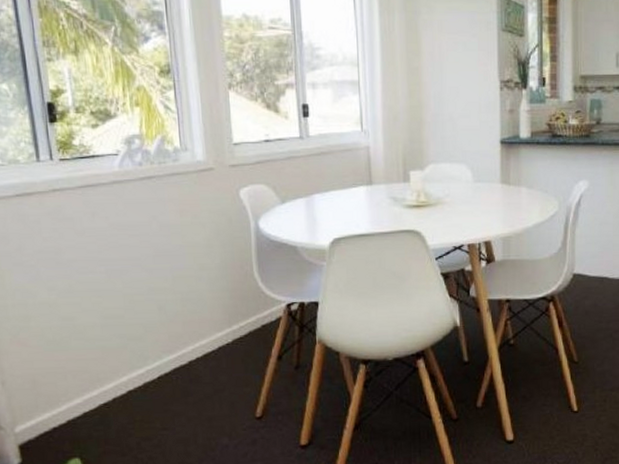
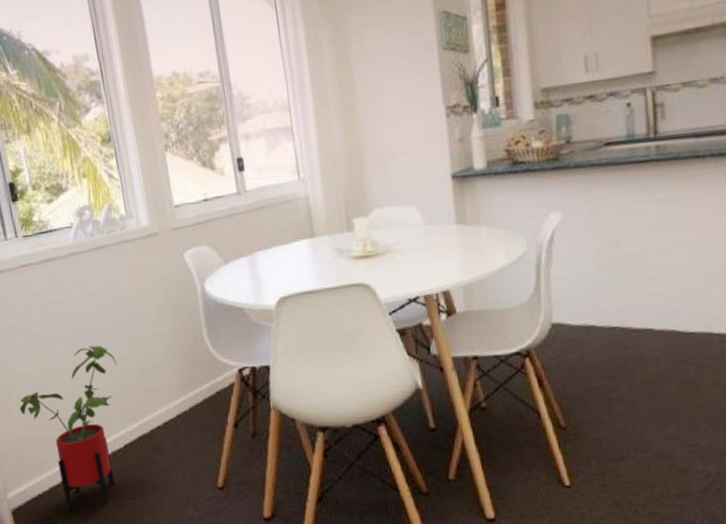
house plant: none [39,275,157,443] -> present [19,345,117,510]

